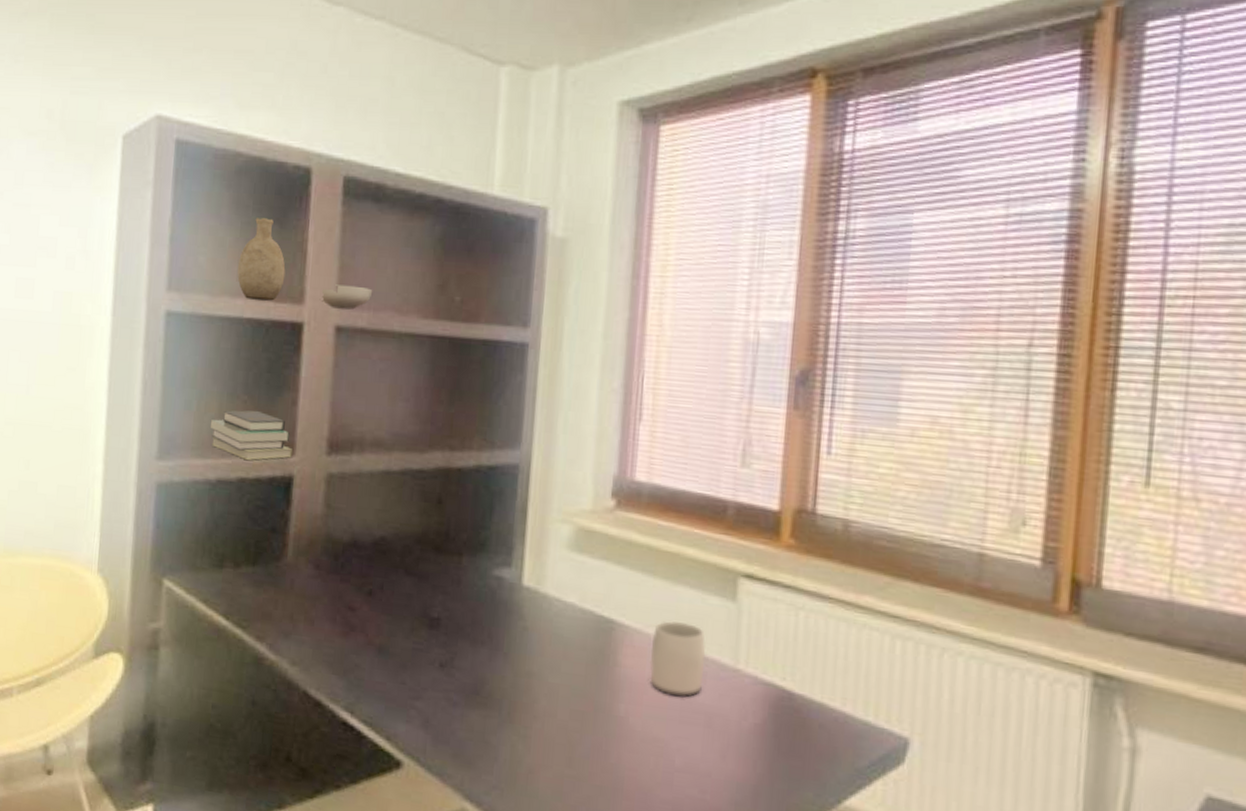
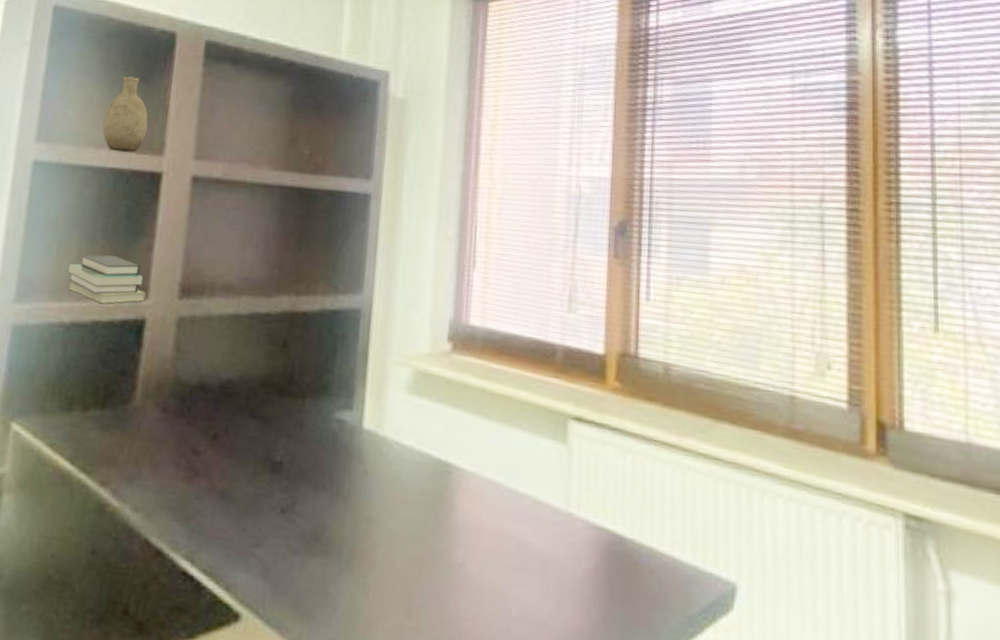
bowl: present [319,284,373,310] -> none [178,138,229,161]
mug: present [649,620,706,697] -> none [485,464,539,542]

